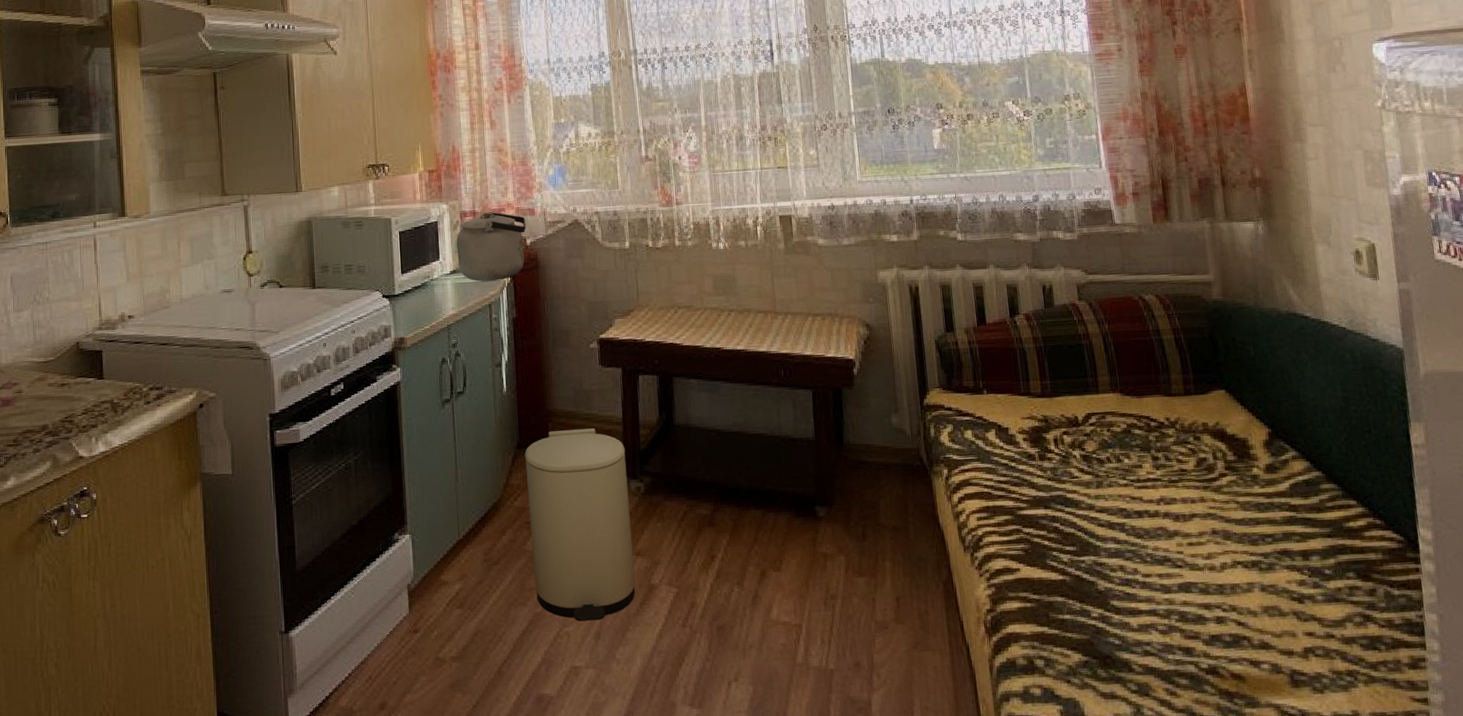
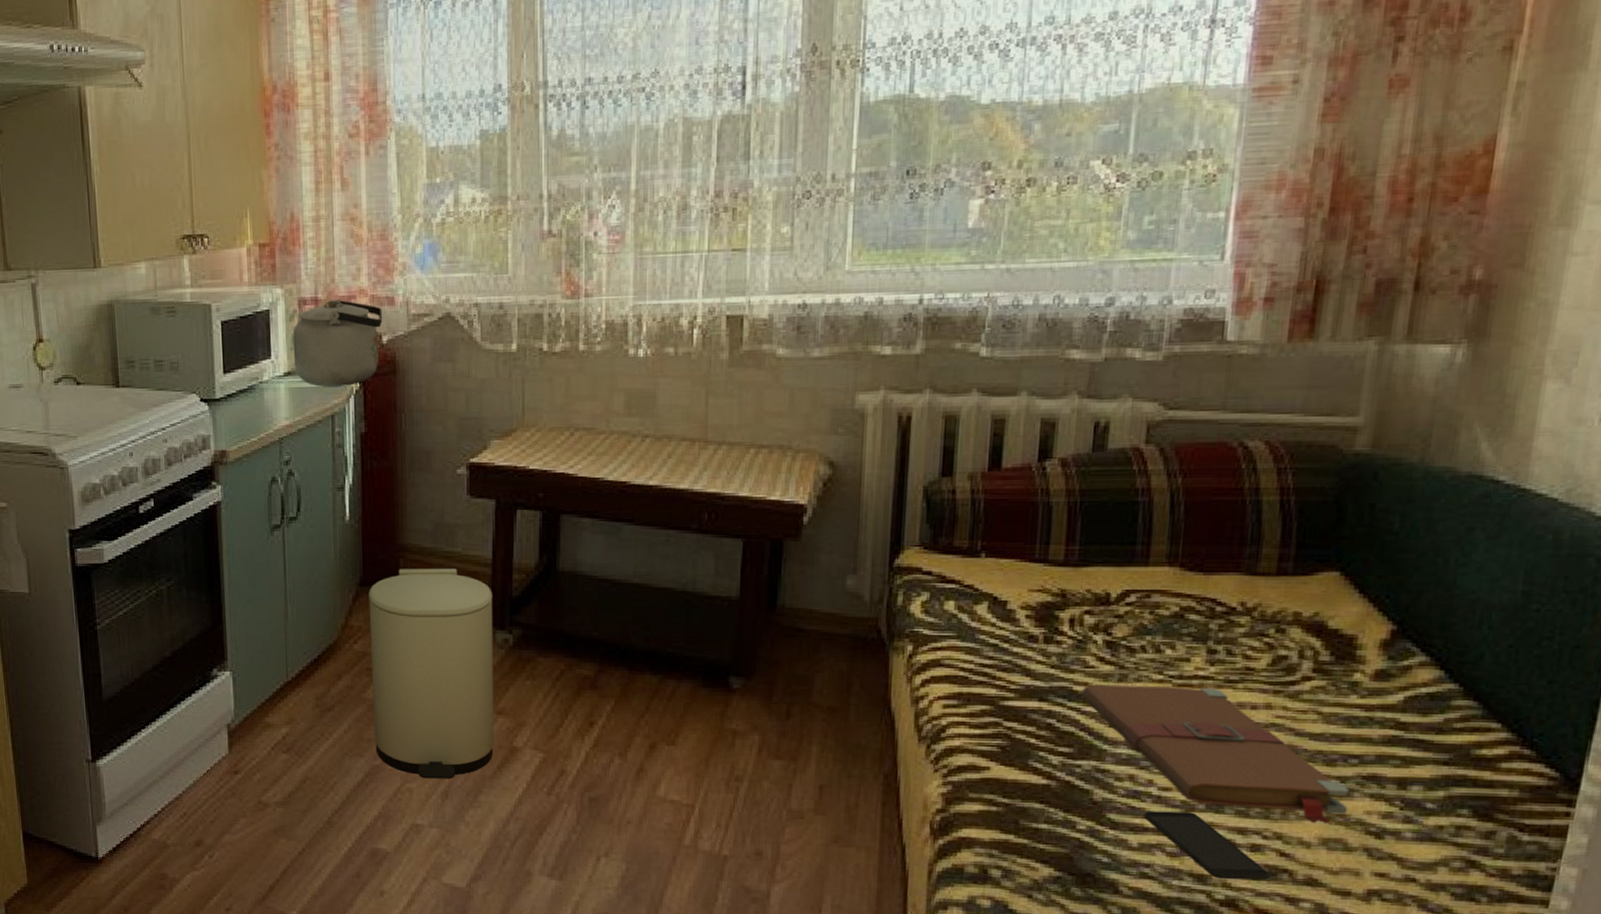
book: none [1073,487,1275,594] -> present [1082,684,1349,824]
mobile phone: none [1137,593,1236,650] -> present [1144,811,1270,880]

